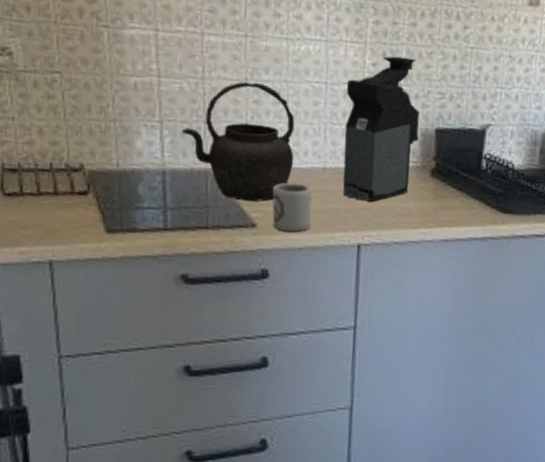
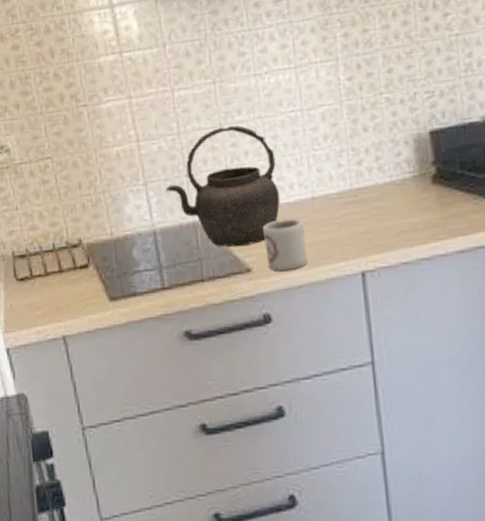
coffee maker: present [342,56,420,202] -> none [323,62,412,224]

